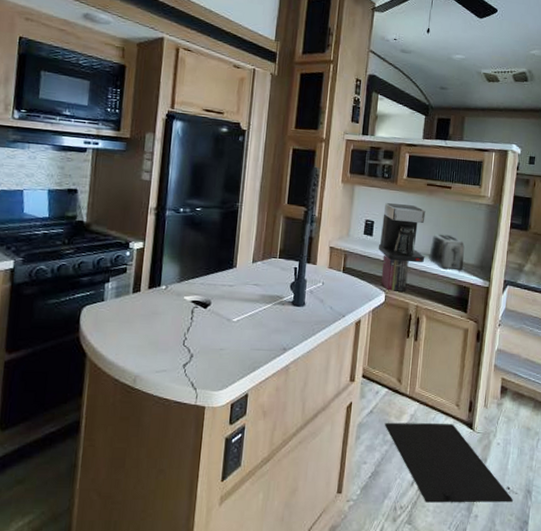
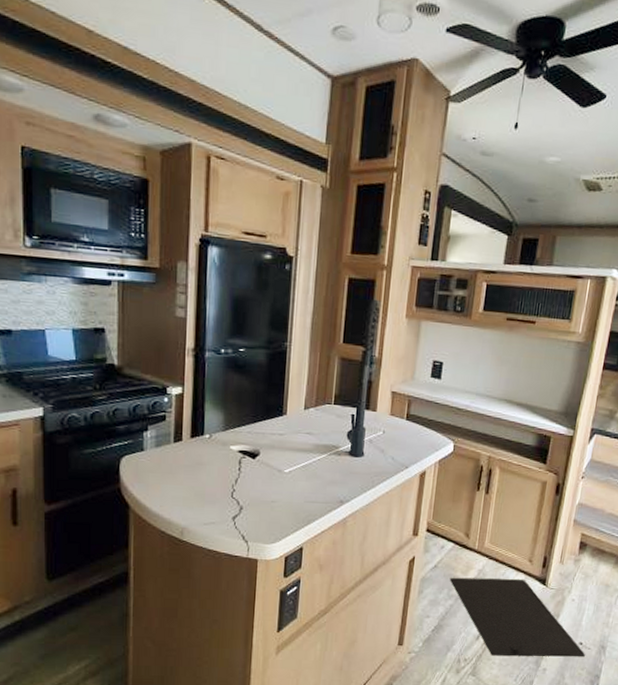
coffee maker: present [378,203,426,263] -> none [446,341,504,410]
books: present [380,254,409,292] -> none [449,400,482,441]
toaster: present [429,233,465,272] -> none [505,376,548,419]

